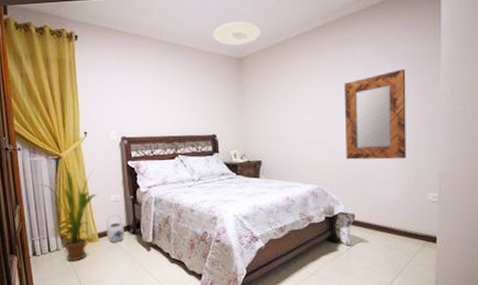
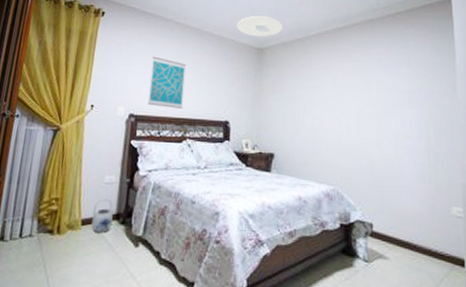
house plant: present [40,168,97,262] -> none [29,143,94,253]
wall art: none [133,77,171,128] -> present [147,56,187,109]
home mirror: present [344,69,406,160] -> none [362,75,427,166]

